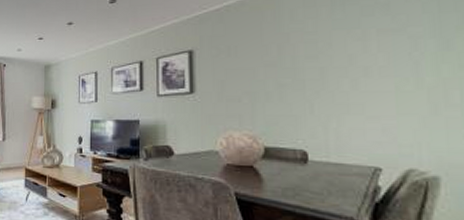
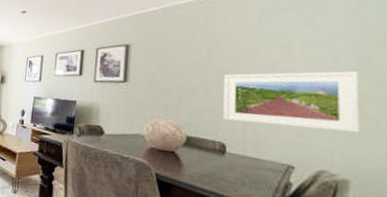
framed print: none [298,58,445,125] -> present [223,71,360,133]

